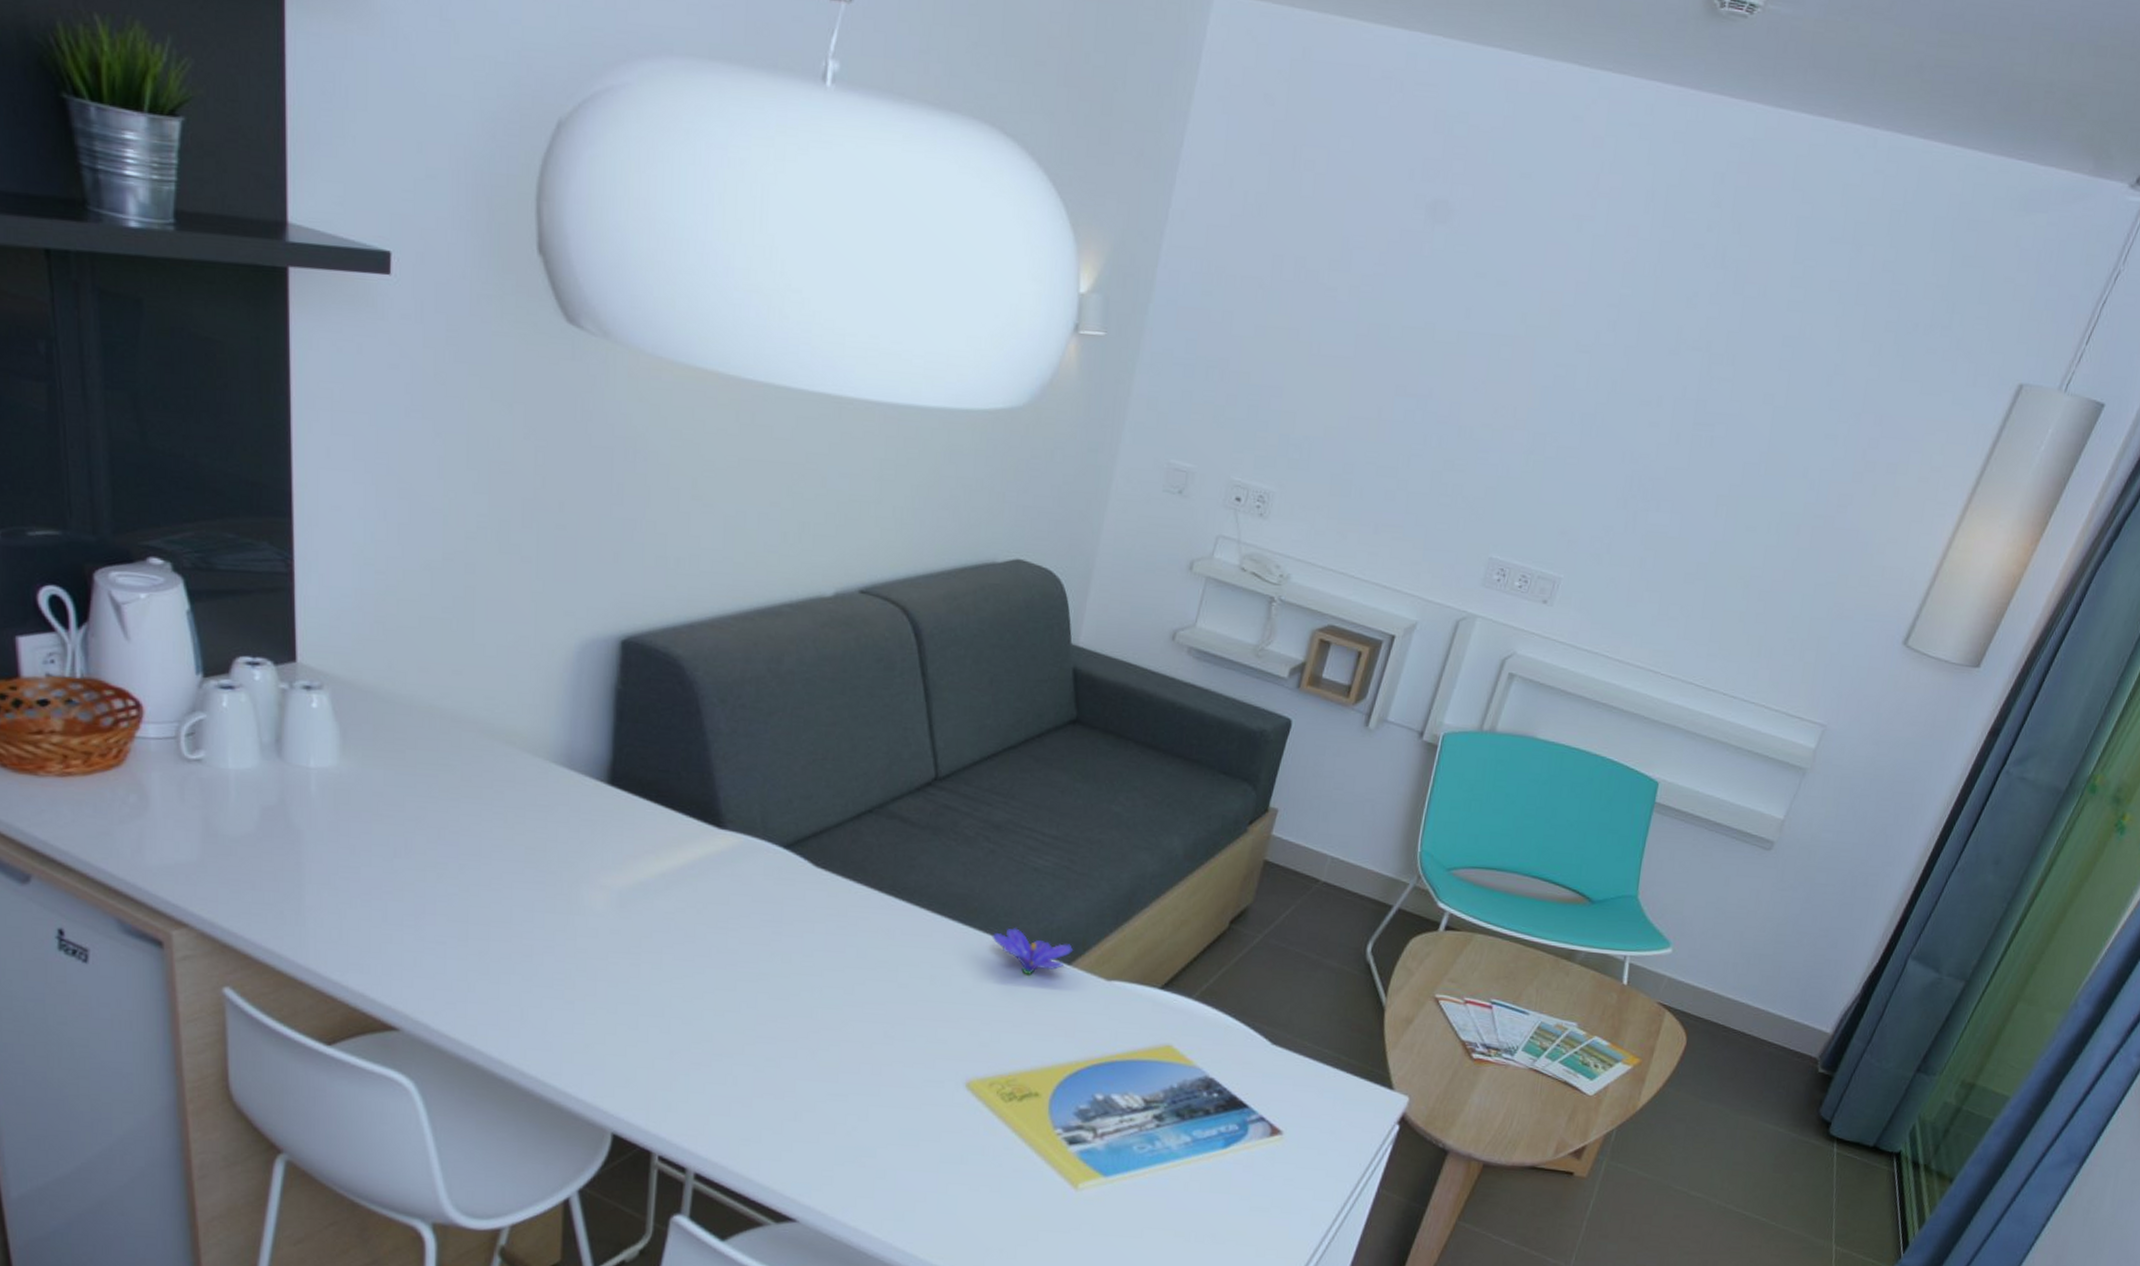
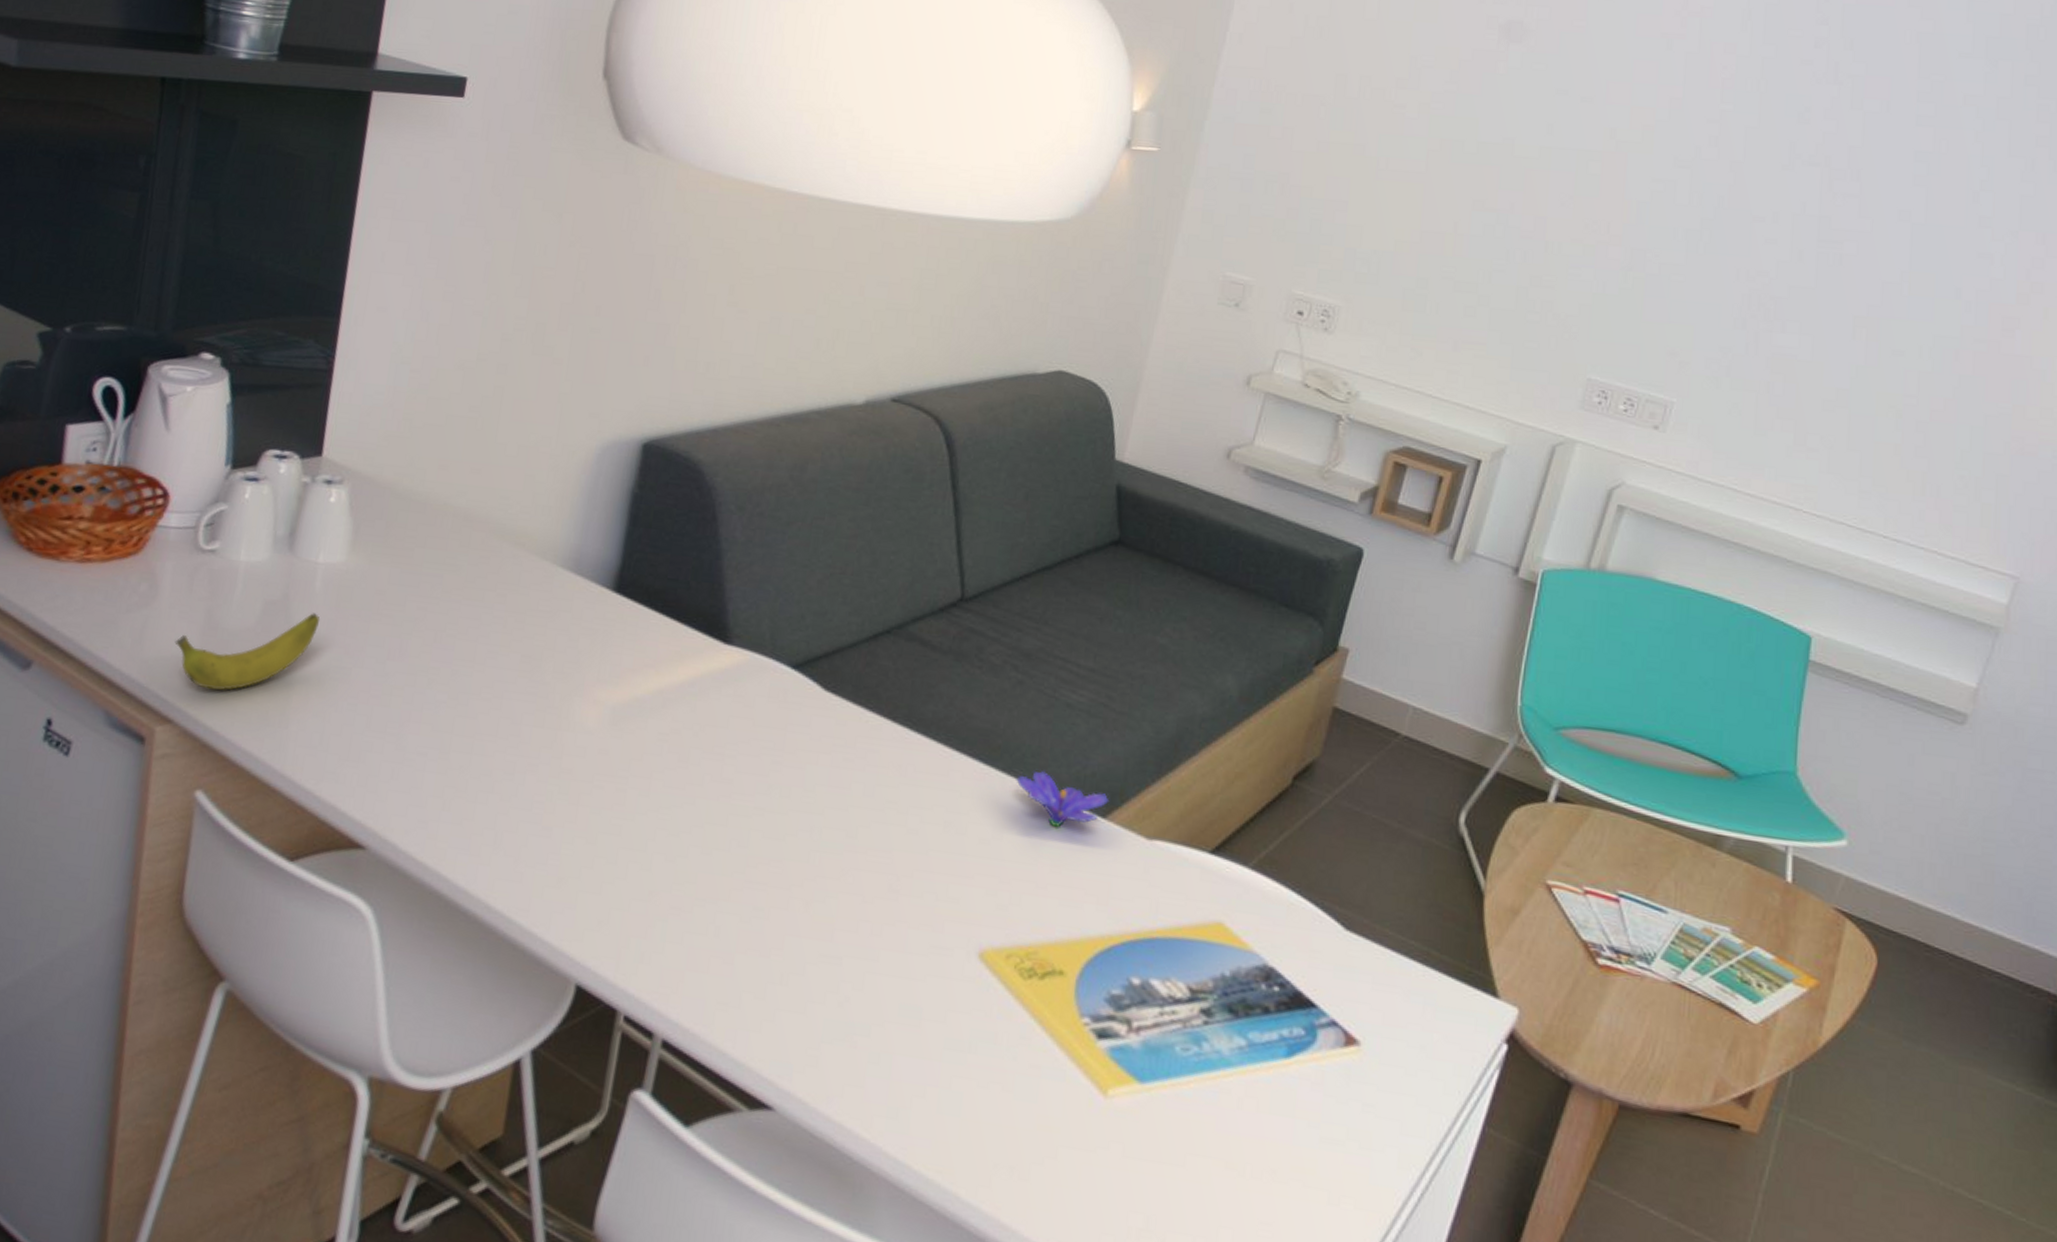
banana: none [176,816,321,894] -> present [174,613,320,691]

